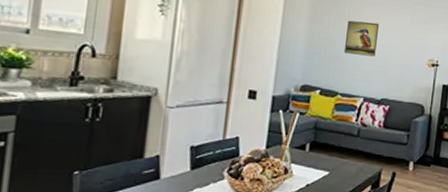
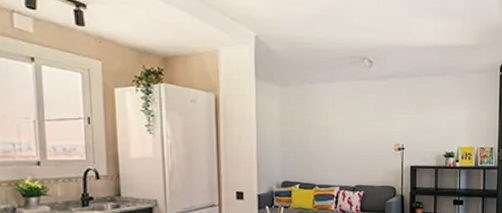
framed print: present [344,20,379,57] -> none [316,116,345,148]

